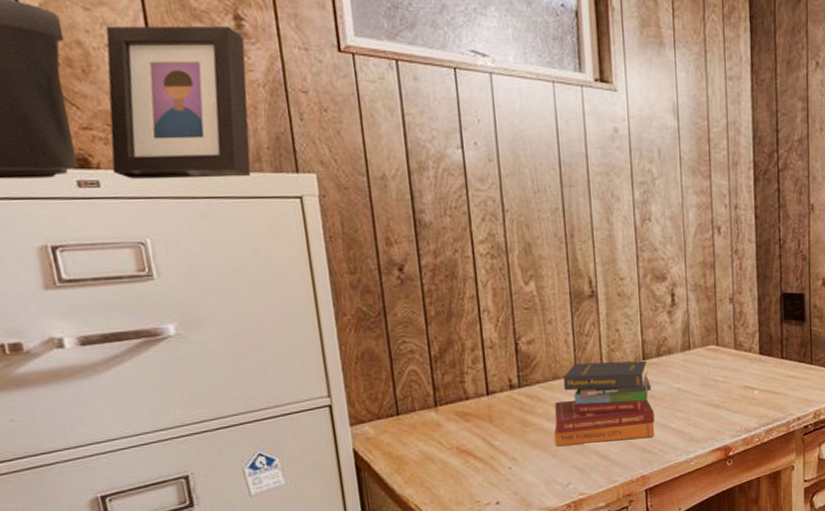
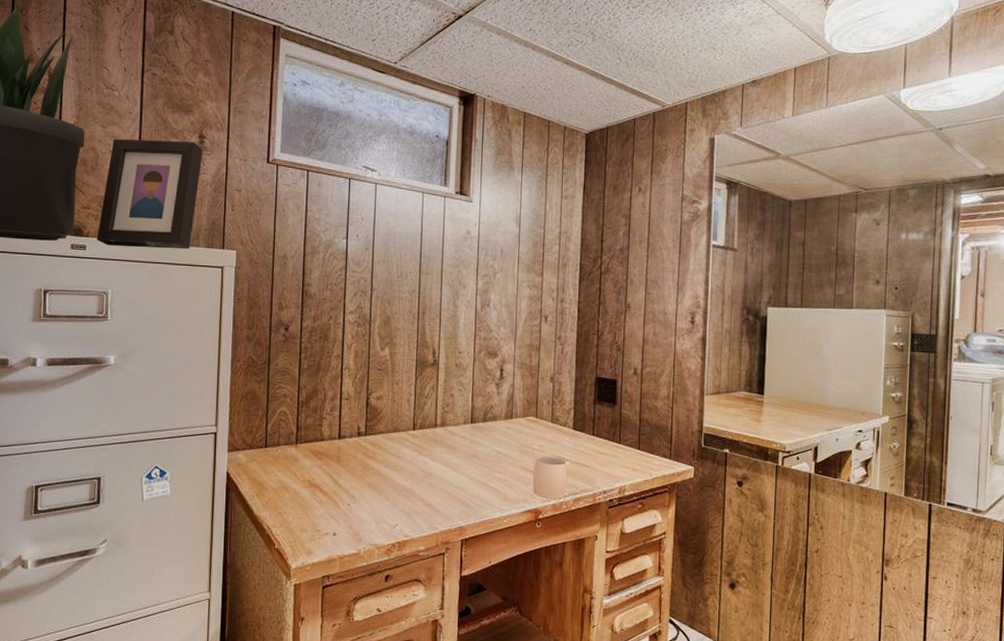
books: present [554,360,655,446] -> none [389,420,477,492]
mug: none [718,386,757,434] -> present [532,456,568,499]

